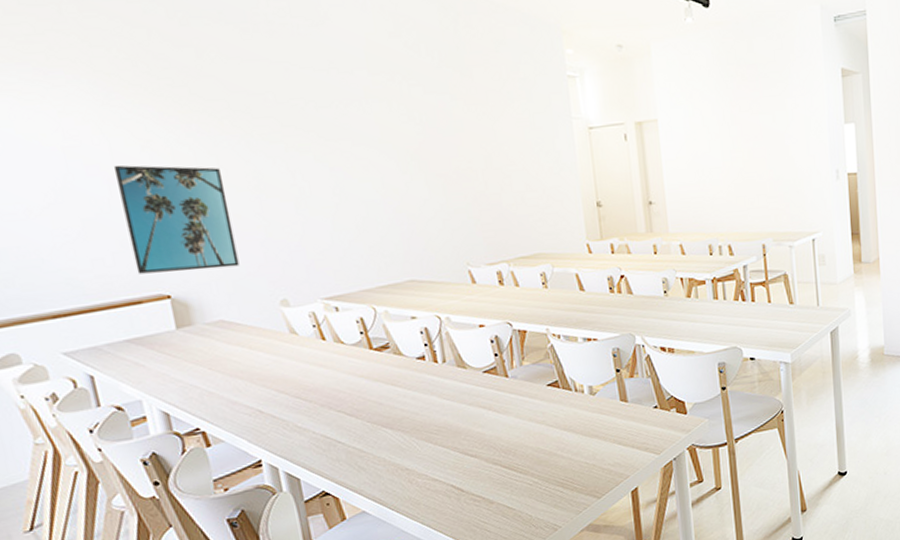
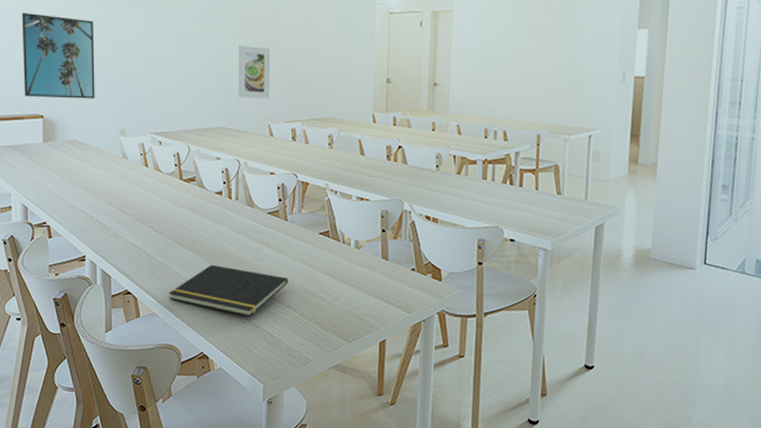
notepad: none [377,440,520,493] -> present [168,264,288,317]
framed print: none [417,180,466,243] -> present [238,45,271,99]

